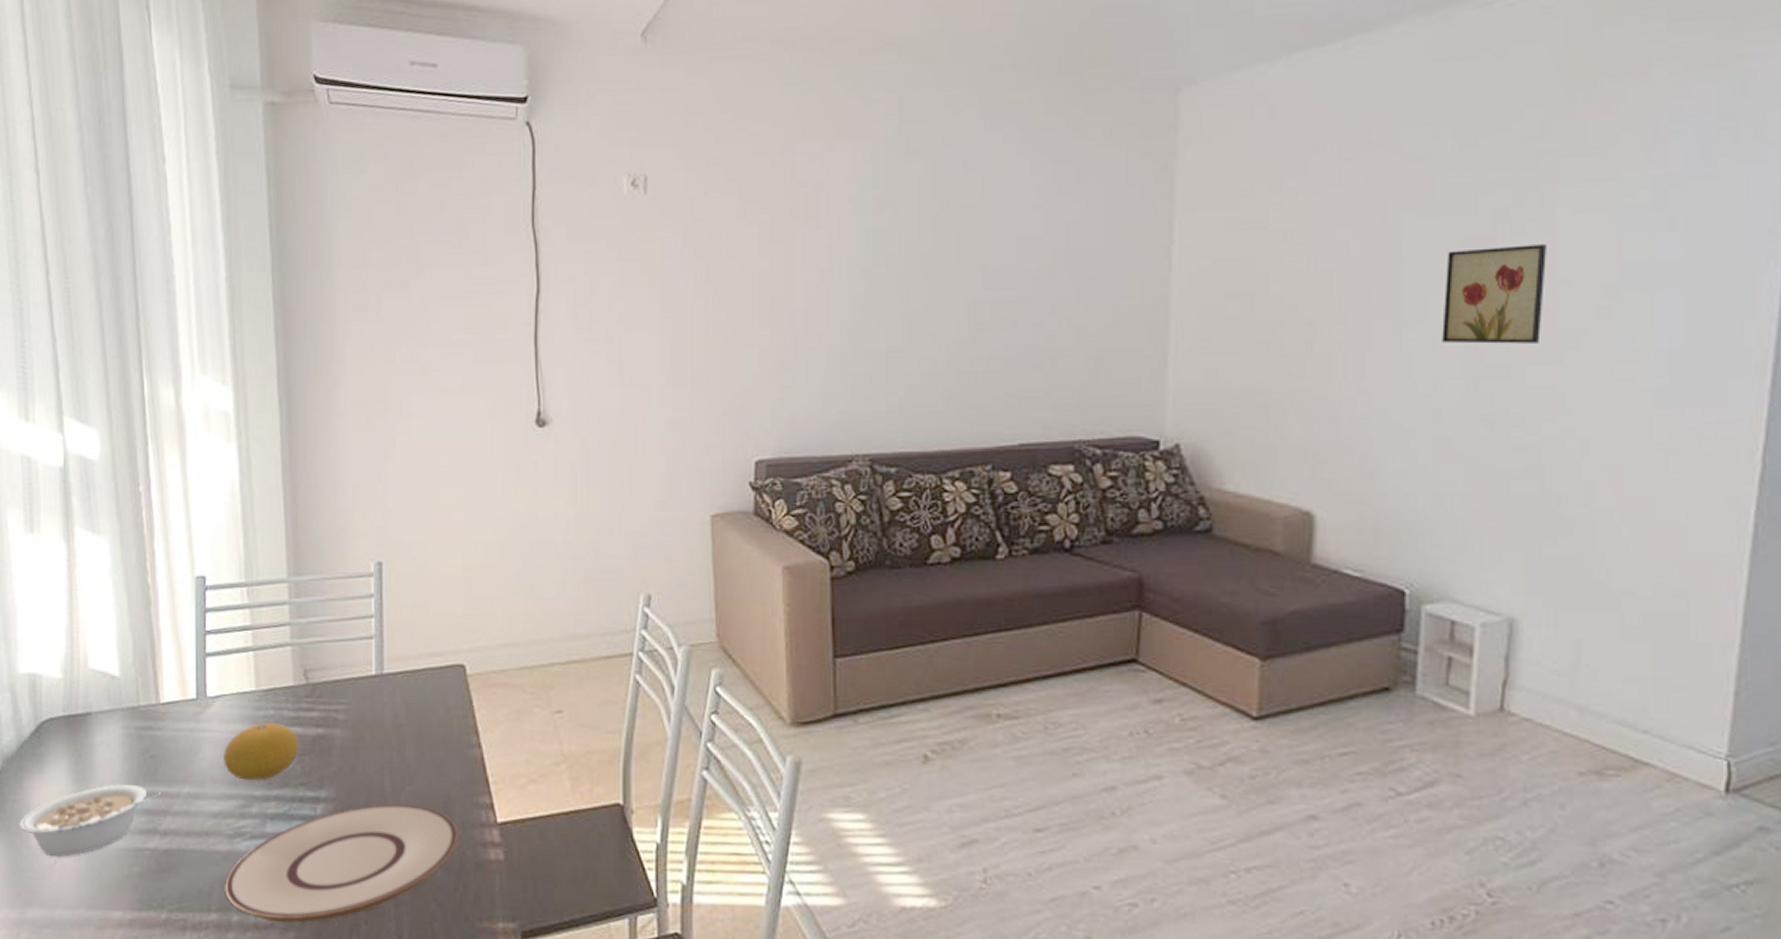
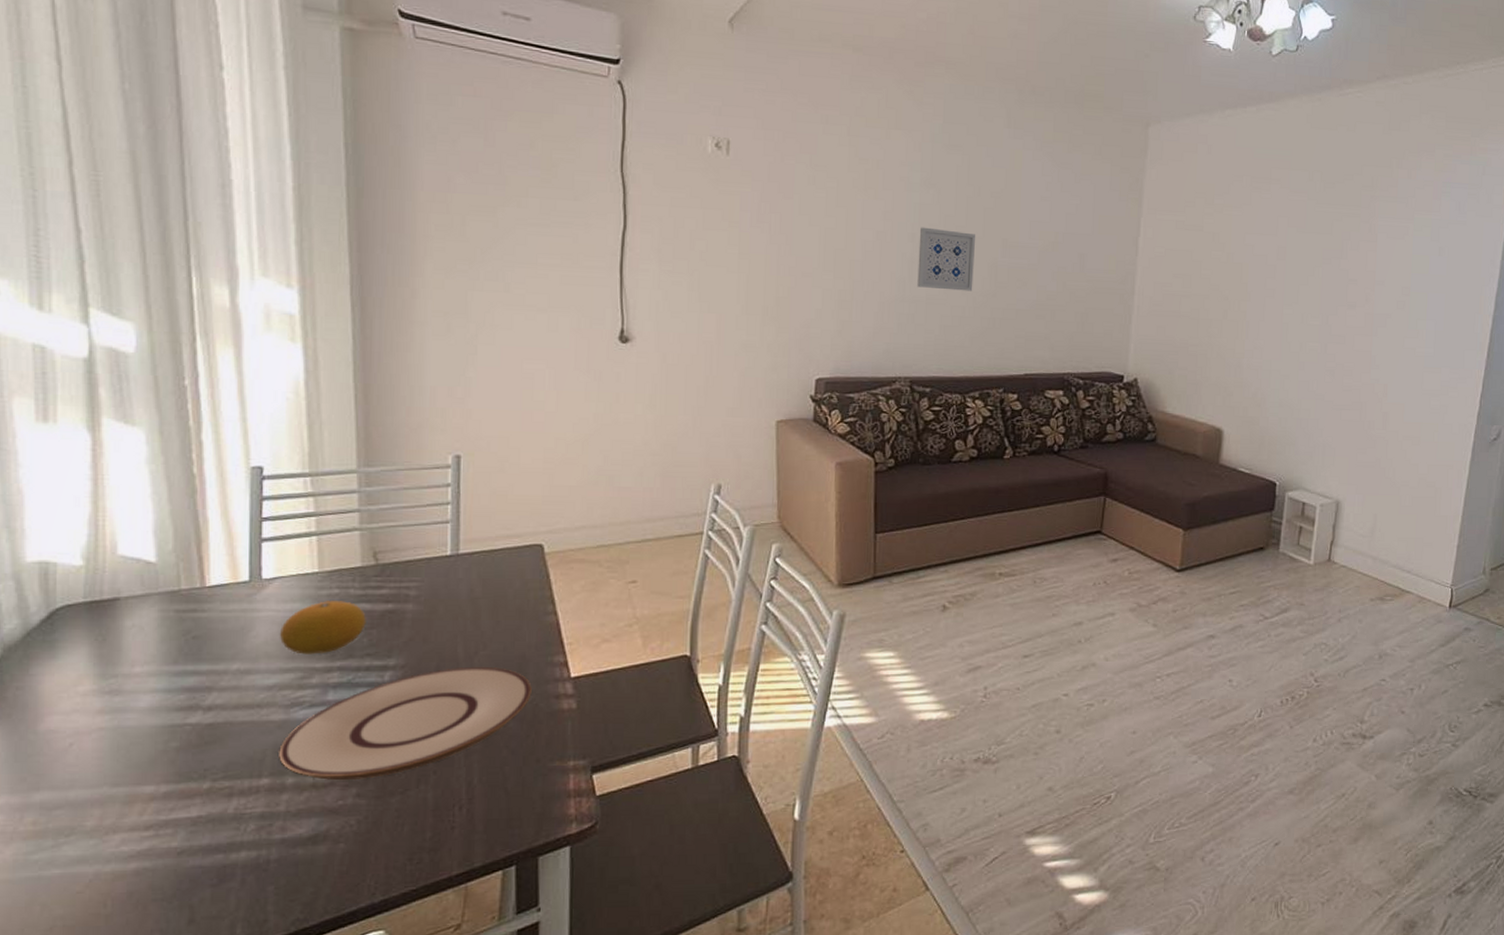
legume: present [19,784,162,857] -> none [23,665,206,740]
wall art: none [874,259,946,339] -> present [917,227,975,291]
wall art: present [1442,244,1546,344] -> none [1307,256,1371,322]

